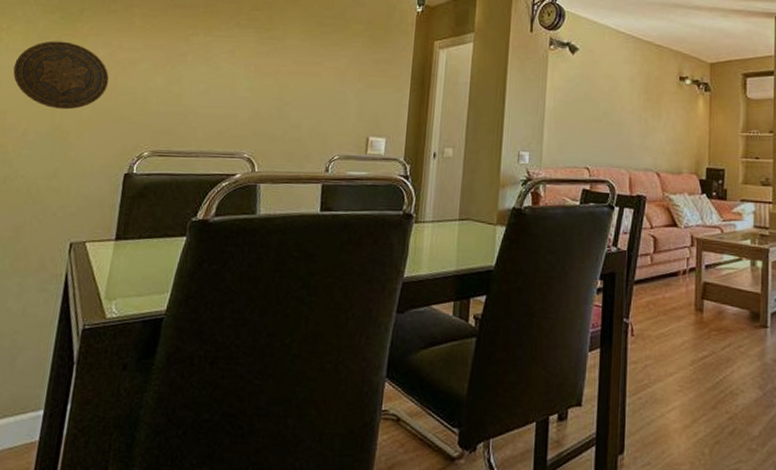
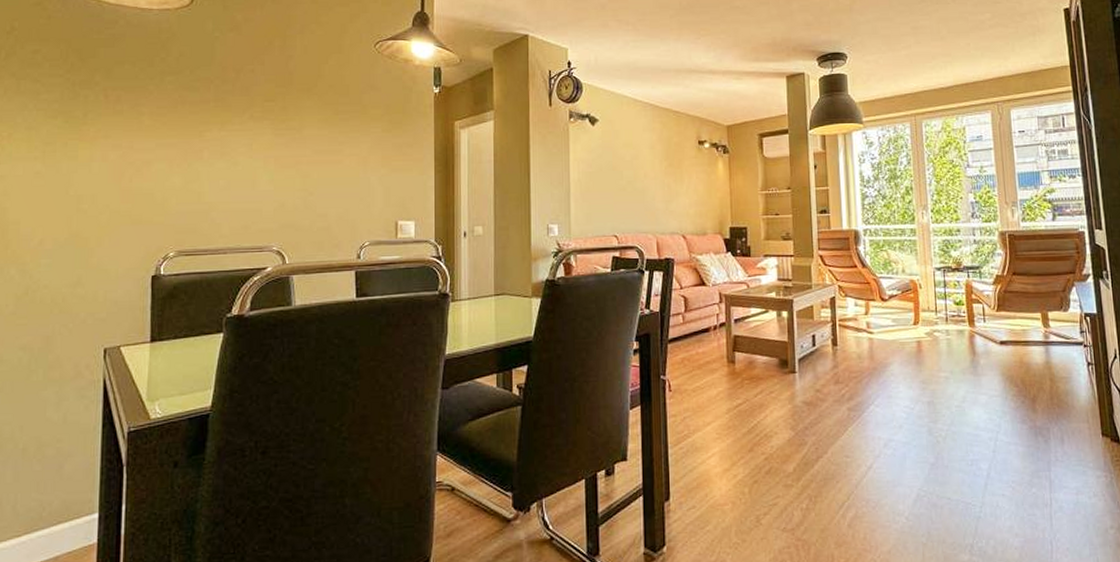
decorative plate: present [13,41,109,110] -> none [21,146,124,216]

